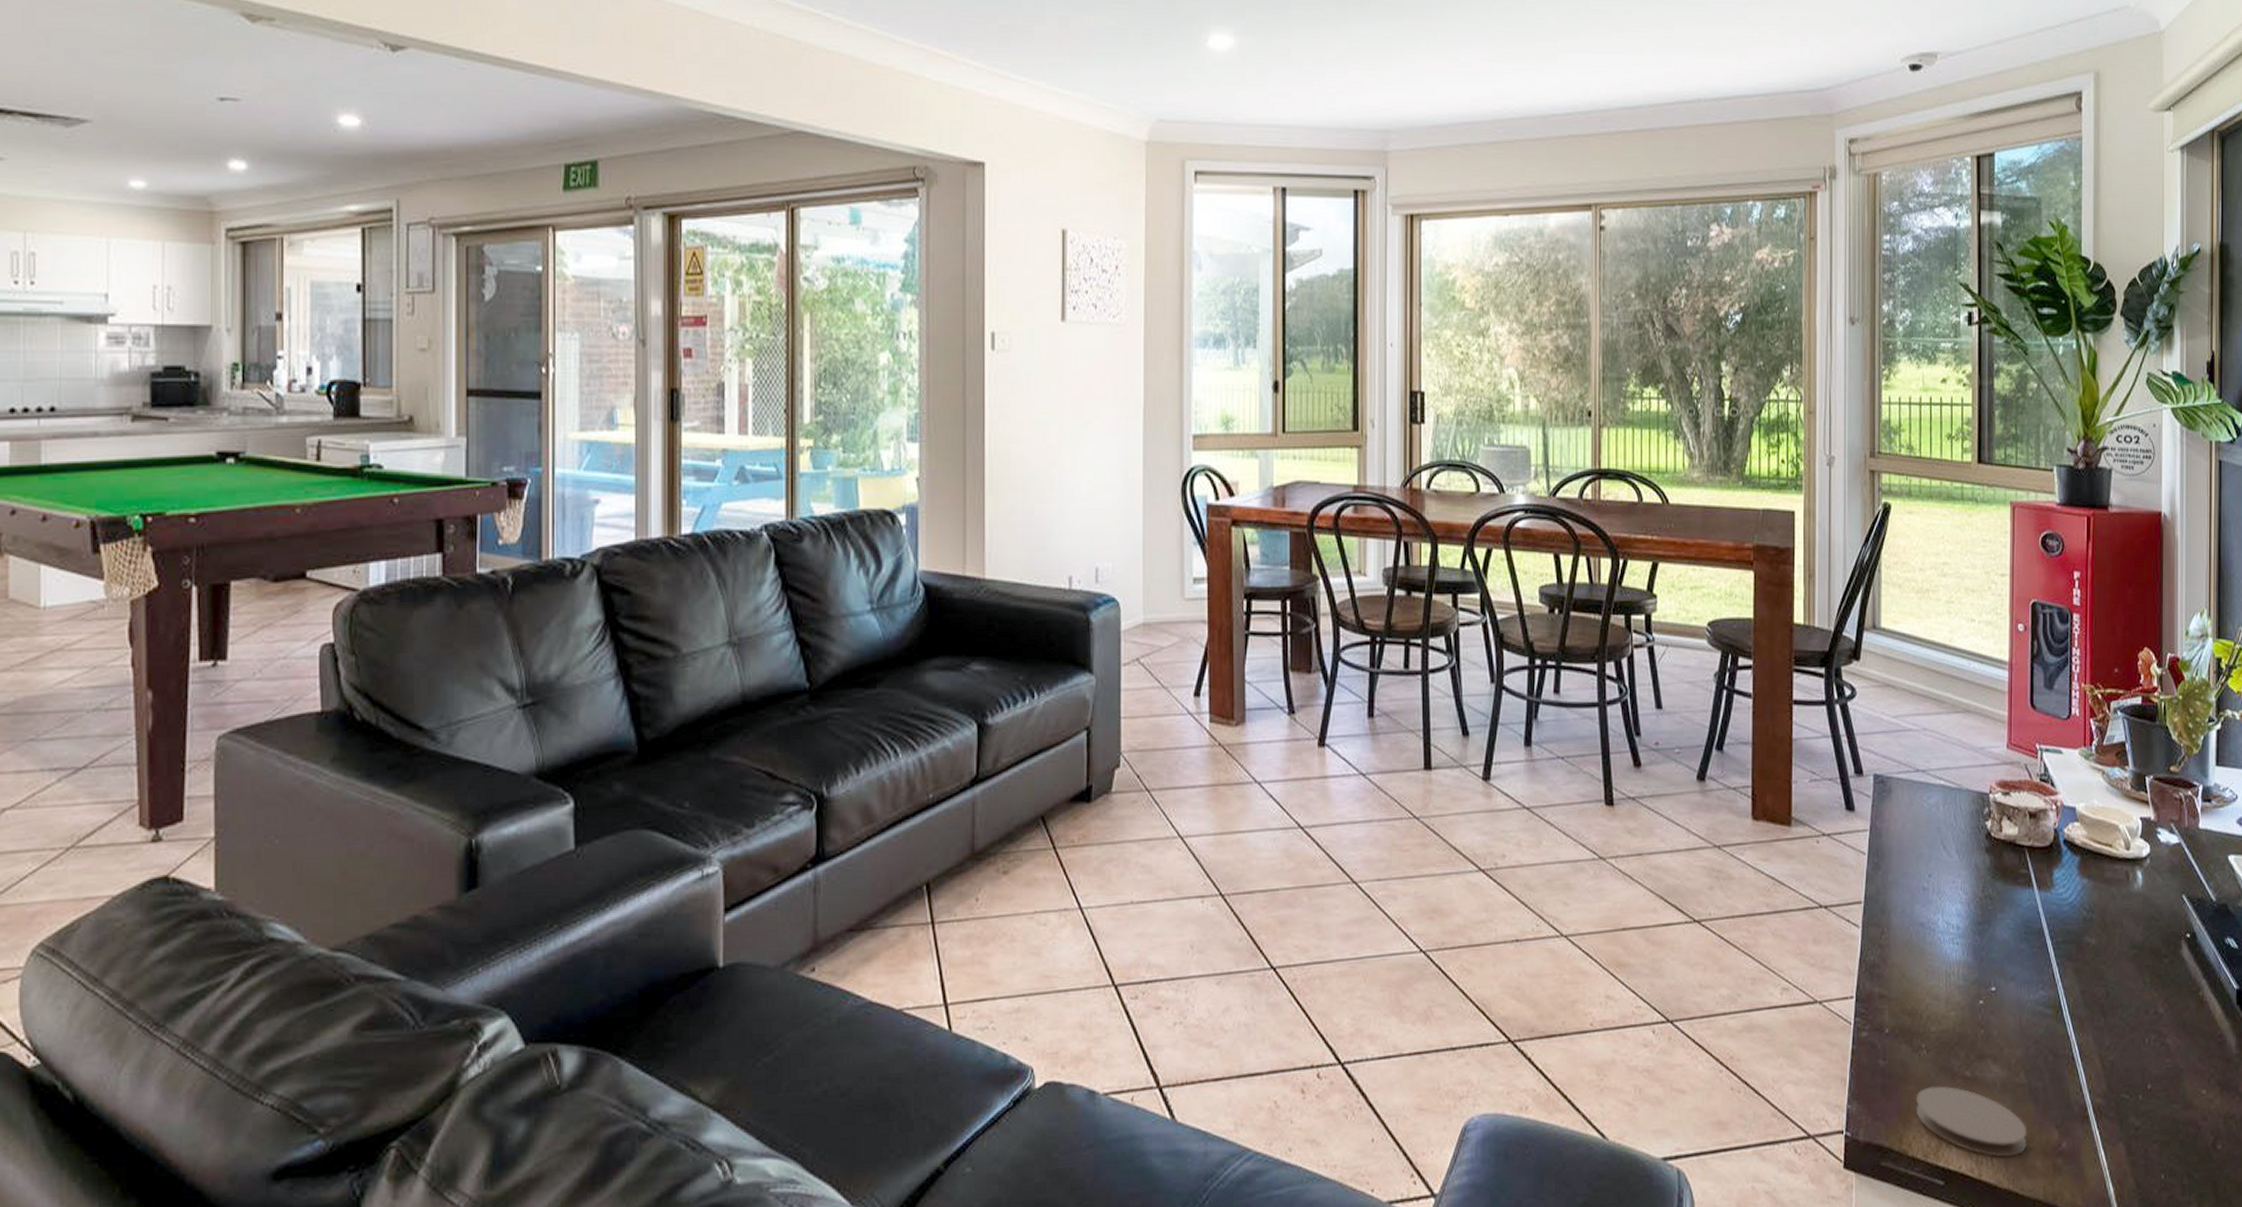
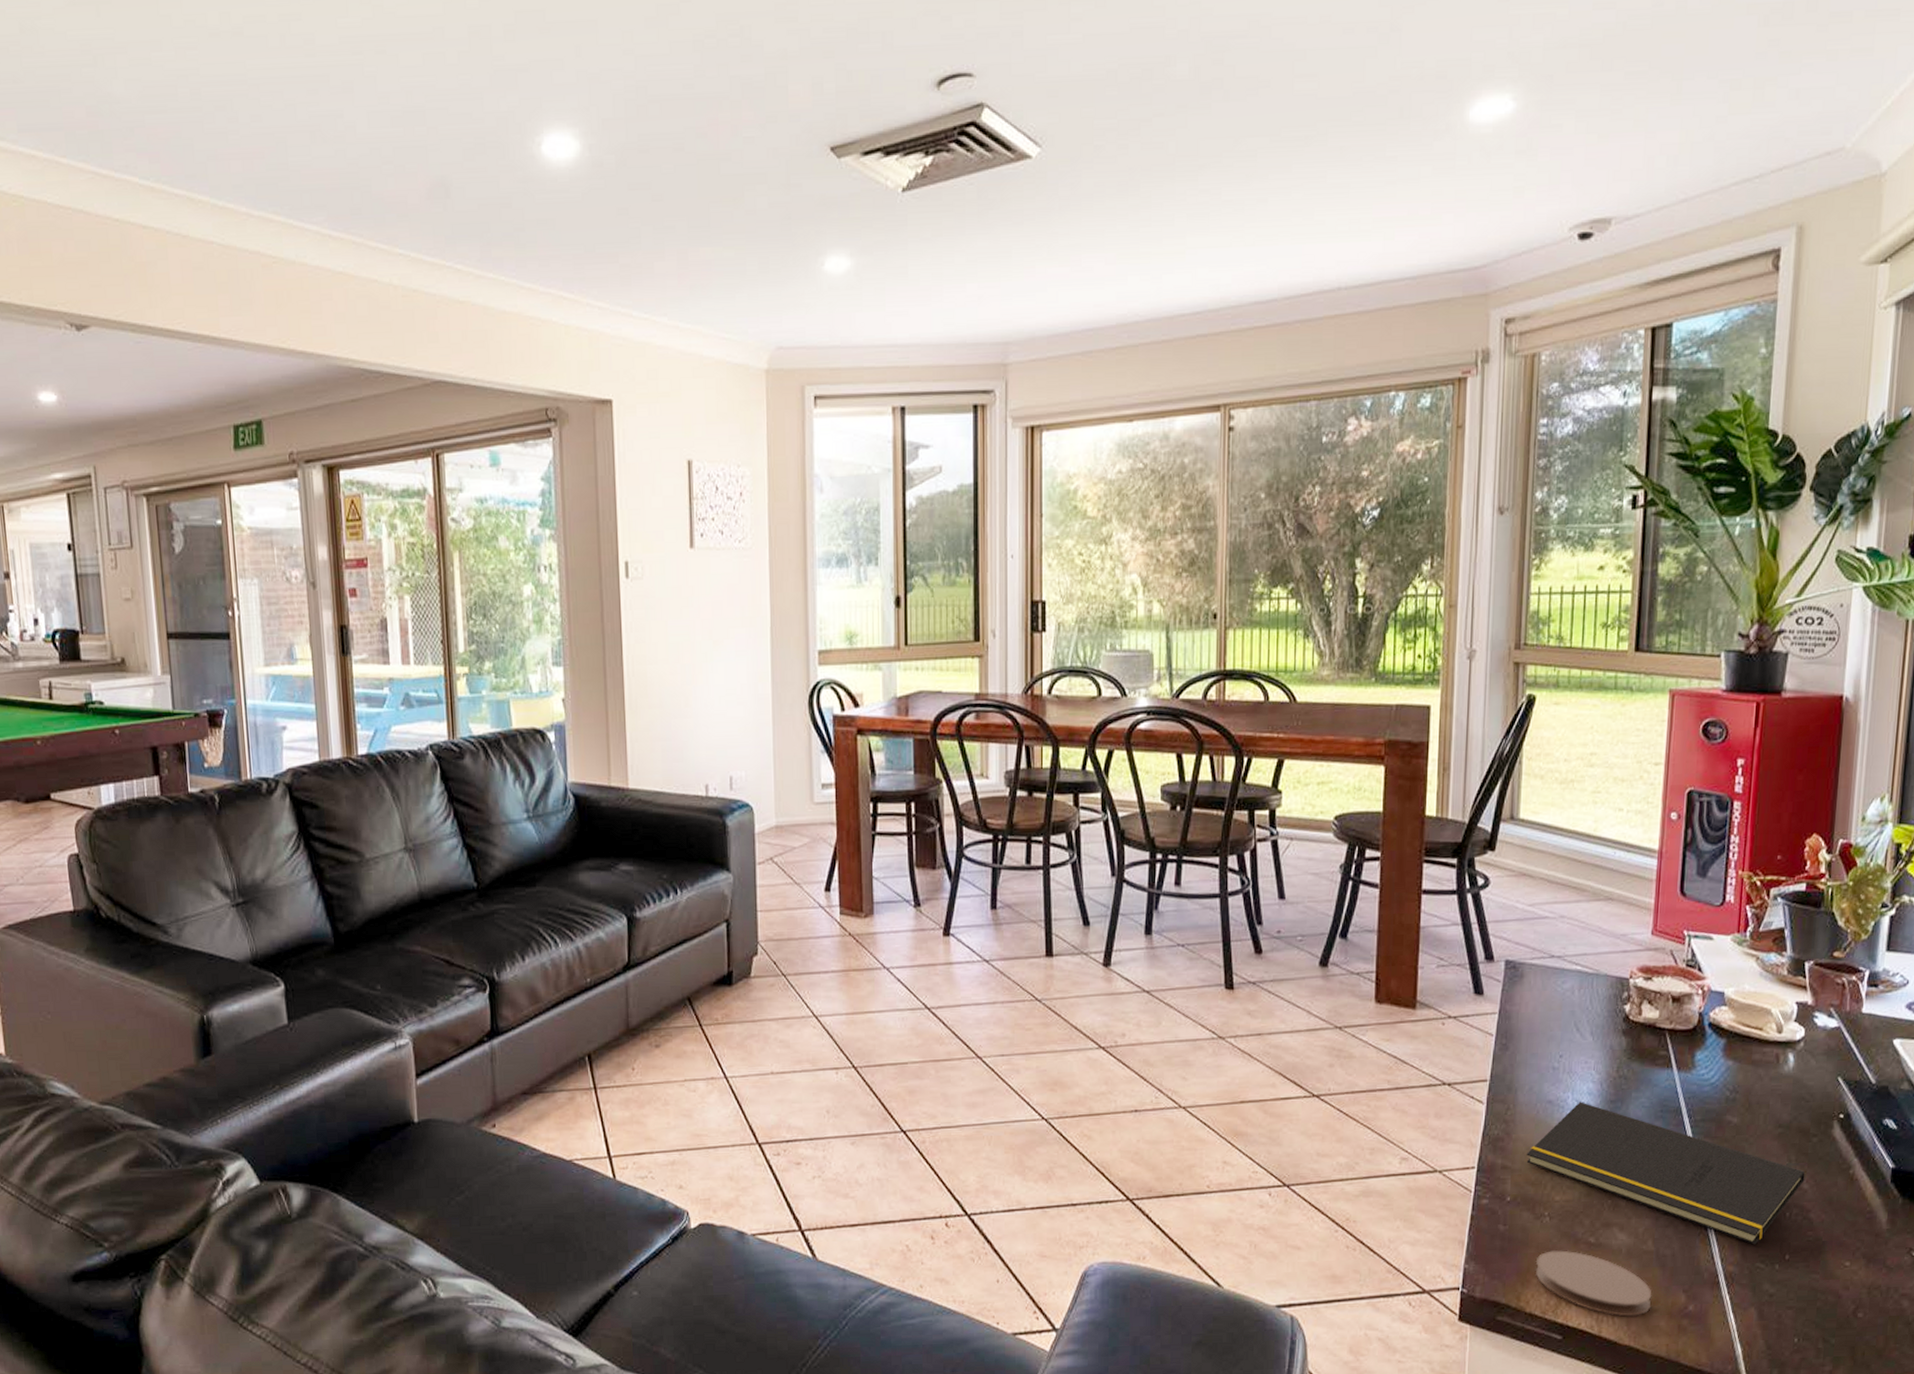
notepad: none [1902,924,2160,1075] -> present [1526,1102,1806,1245]

